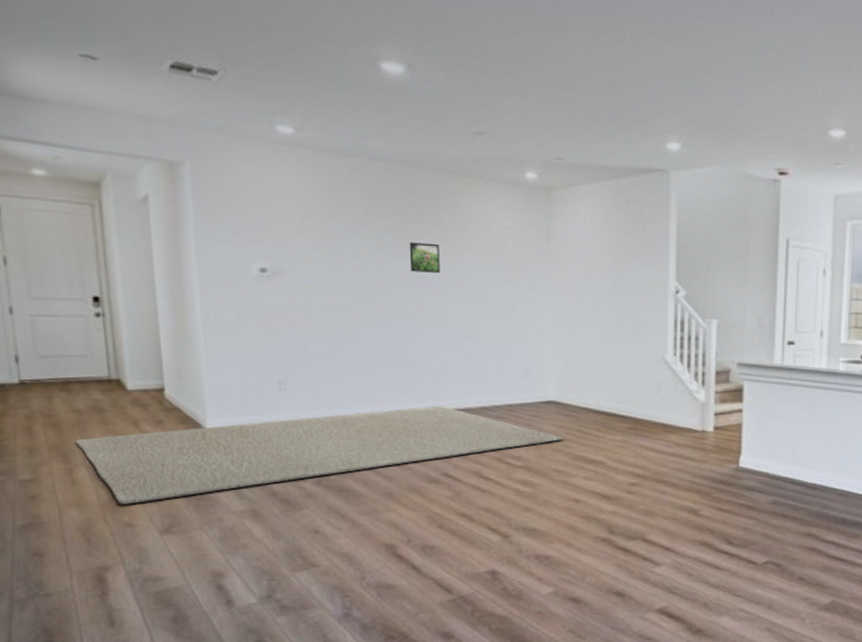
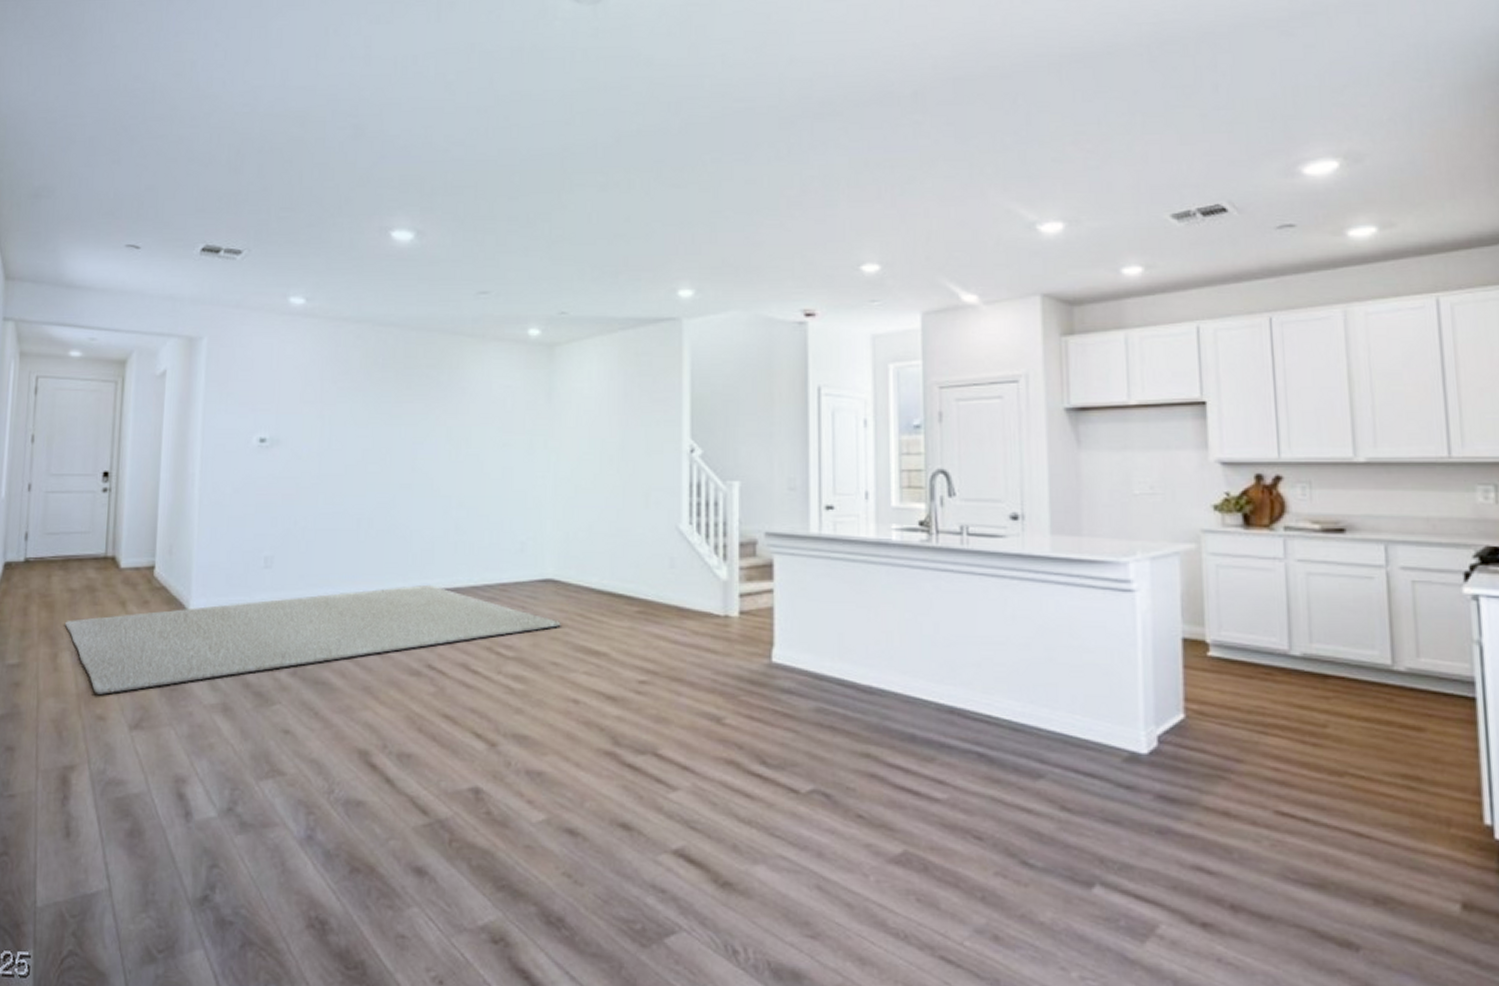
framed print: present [409,242,440,273] -> none [406,406,437,438]

